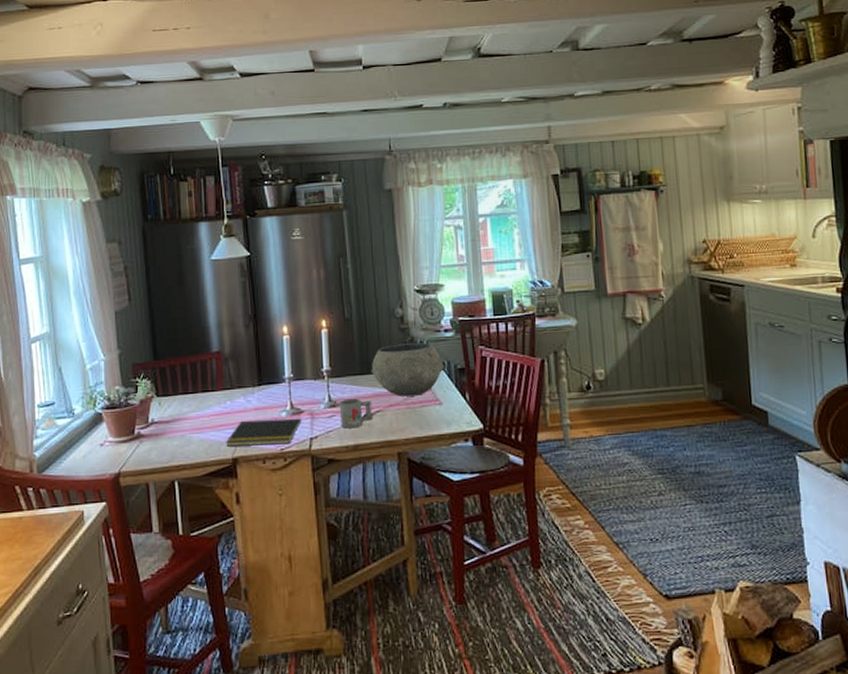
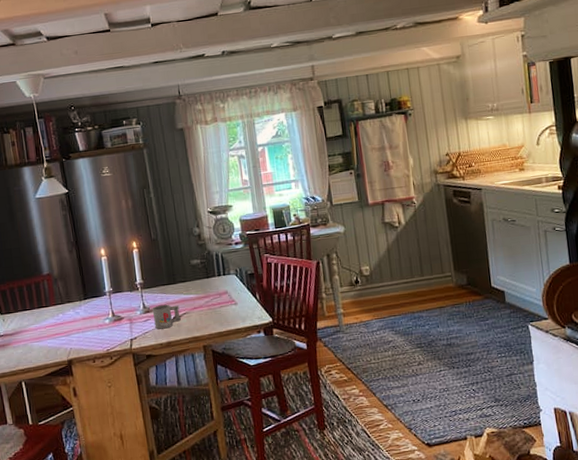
notepad: present [226,418,302,446] -> none [61,323,123,351]
ceramic bowl: present [371,343,444,397] -> none [176,254,237,300]

